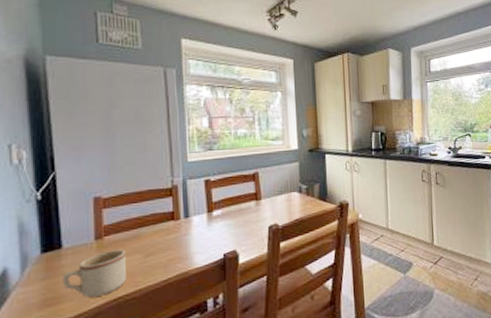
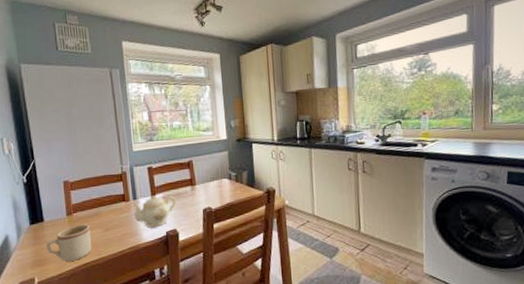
teapot: none [184,212,237,250] -> present [133,196,176,228]

